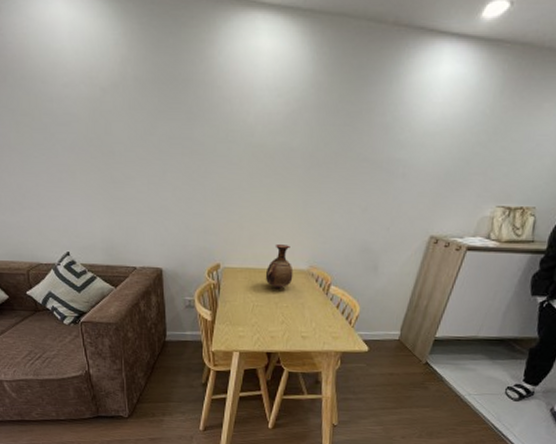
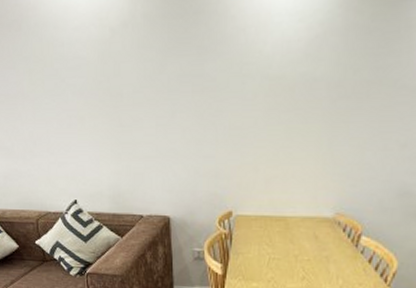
vase: present [265,244,294,289] -> none [283,189,316,239]

